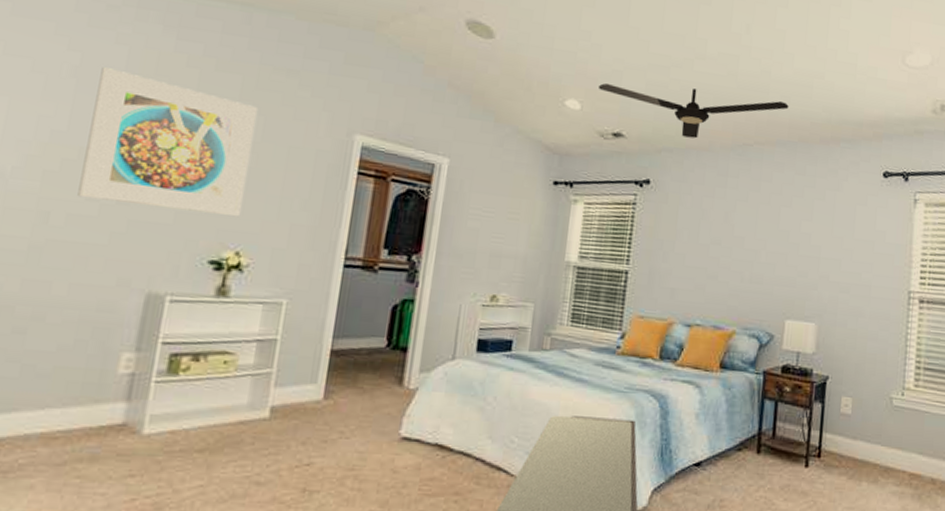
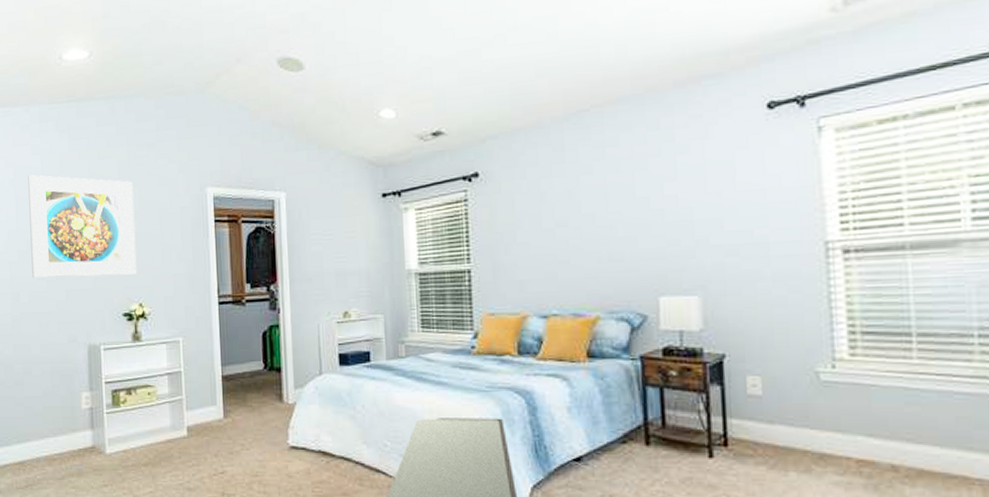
ceiling fan: present [598,83,789,139] -> none [409,52,627,119]

